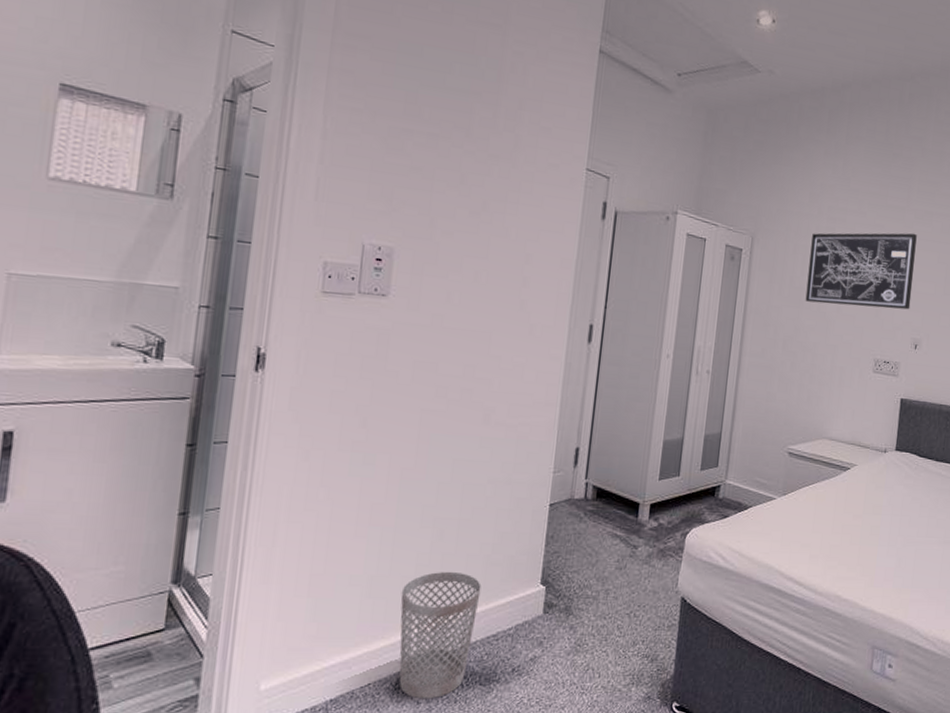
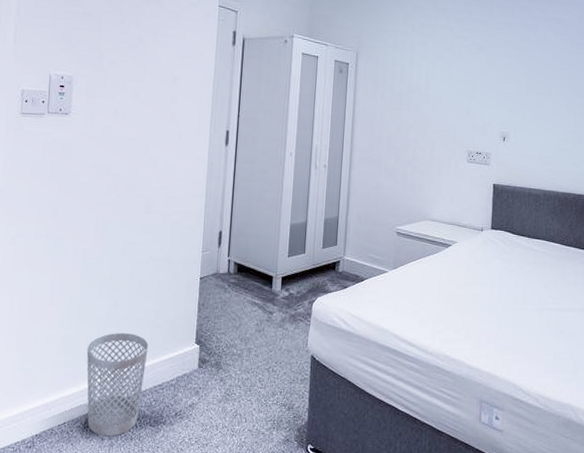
wall art: present [805,233,917,310] -> none [404,42,500,108]

